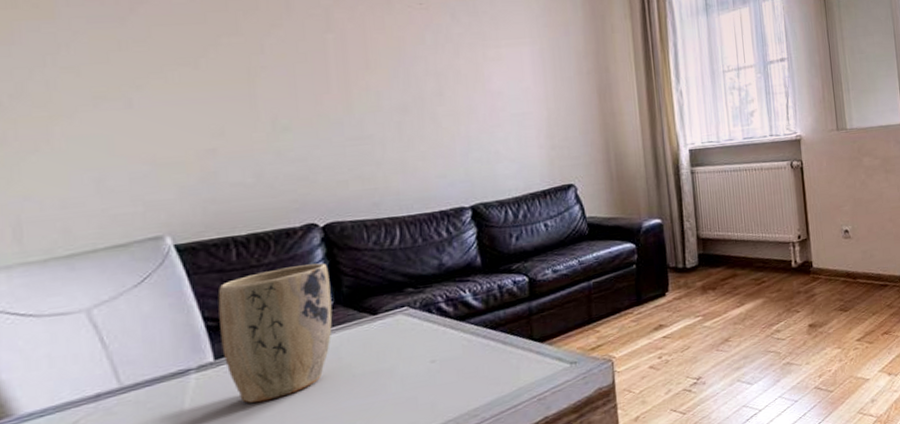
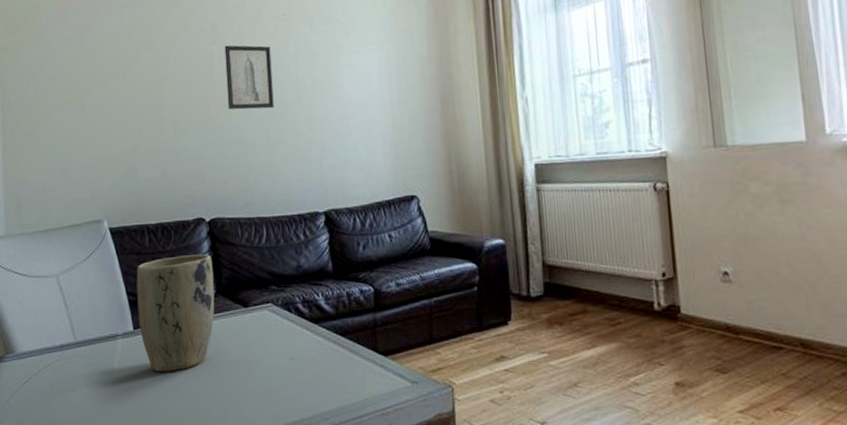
wall art: none [342,33,409,104] -> present [224,45,274,110]

